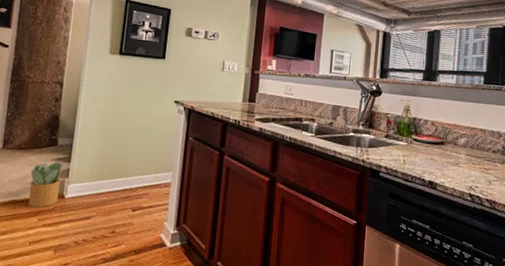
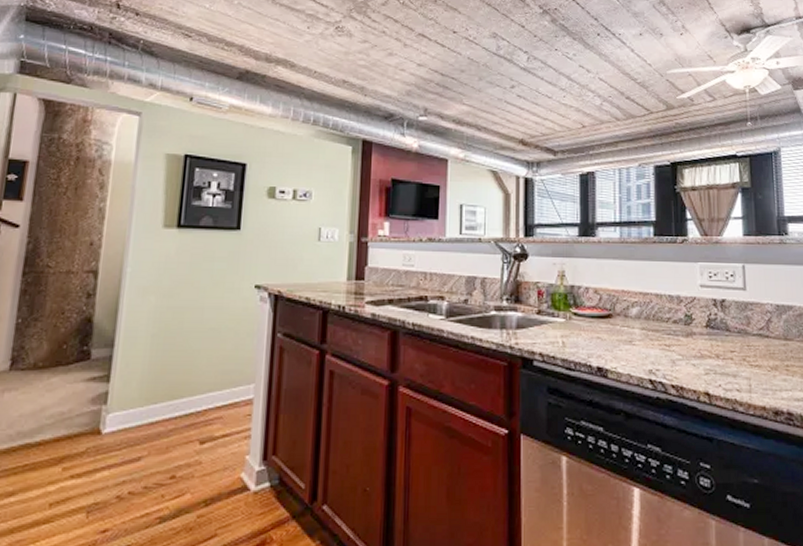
potted plant: present [28,162,63,208] -> none [47,383,98,451]

